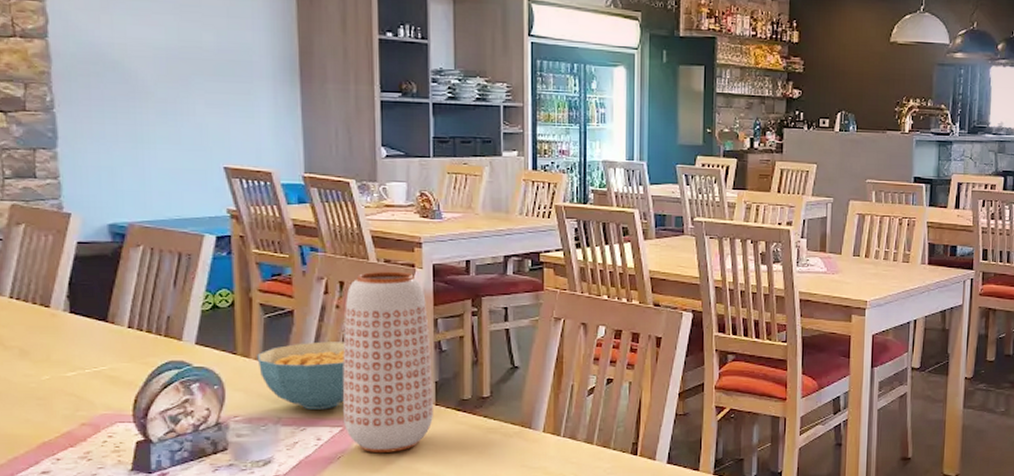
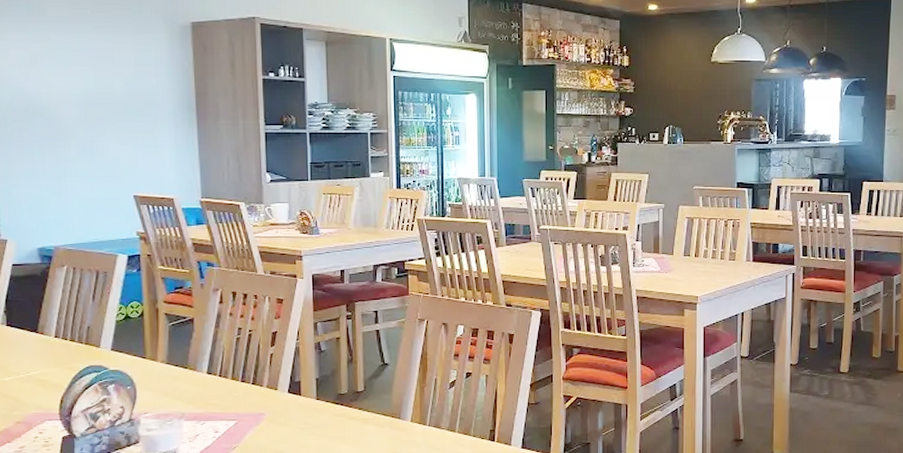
cereal bowl: present [257,341,346,410] -> none [163,345,239,406]
vase: present [342,271,433,452] -> none [236,281,315,443]

